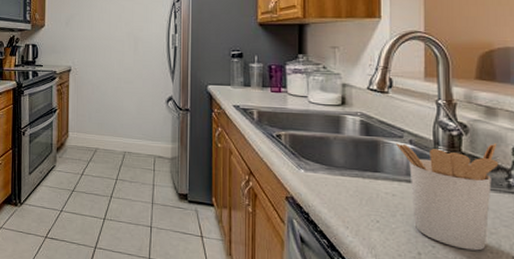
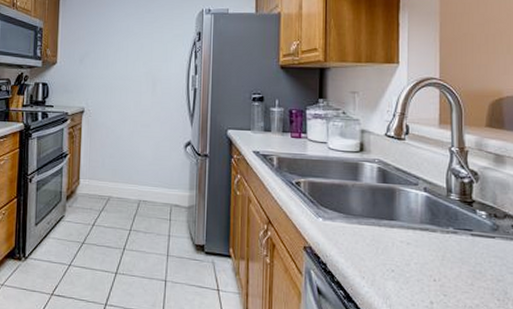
utensil holder: present [396,143,499,251] -> none [411,190,506,299]

